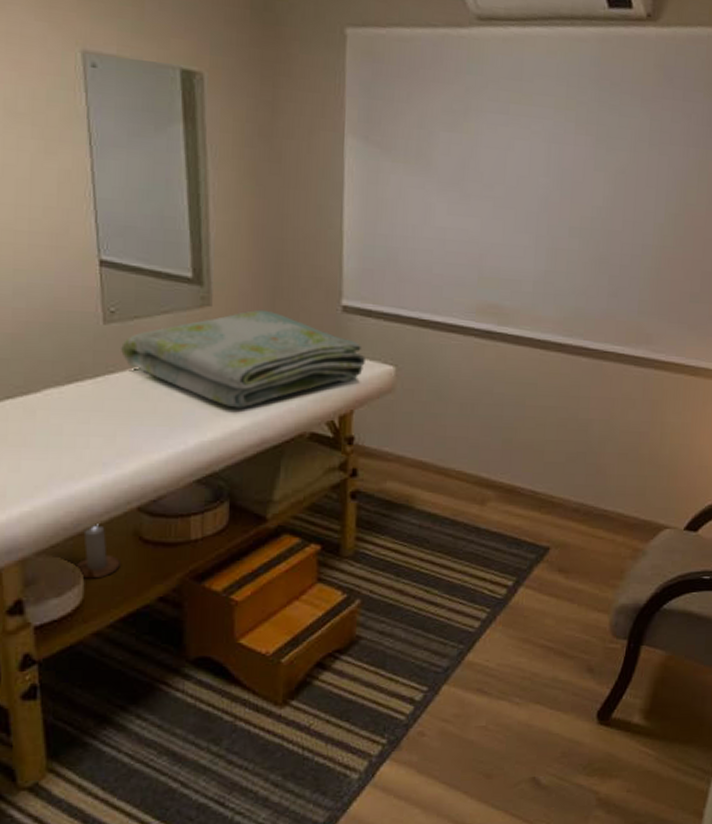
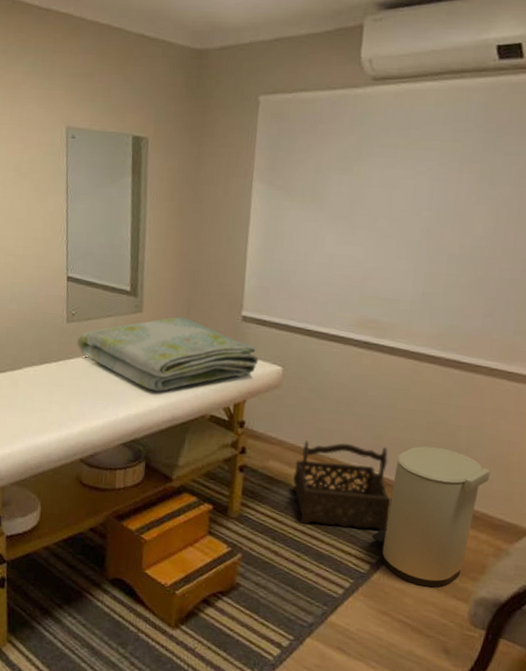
candle: present [74,524,120,580] -> none [35,468,66,508]
decorative basket: none [415,451,526,552] -> present [292,440,392,532]
pedal bin: none [507,445,624,603] -> present [372,446,491,588]

